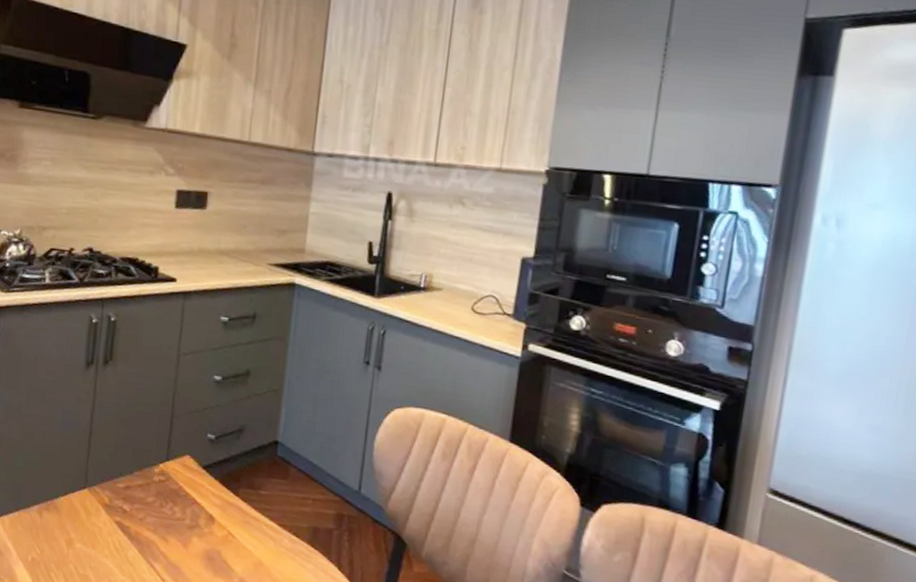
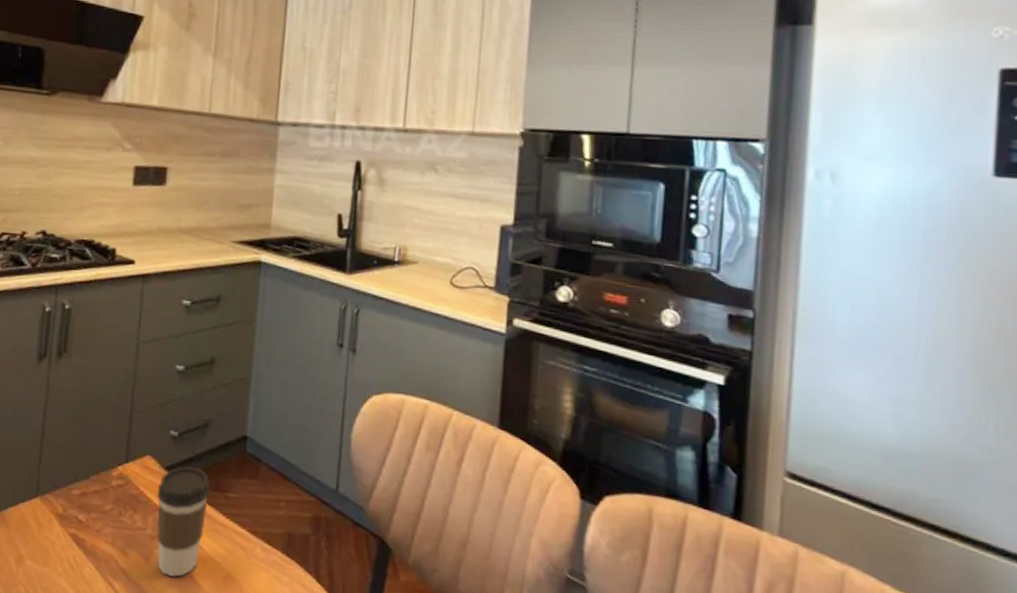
coffee cup: none [194,465,244,562] -> present [156,465,210,577]

